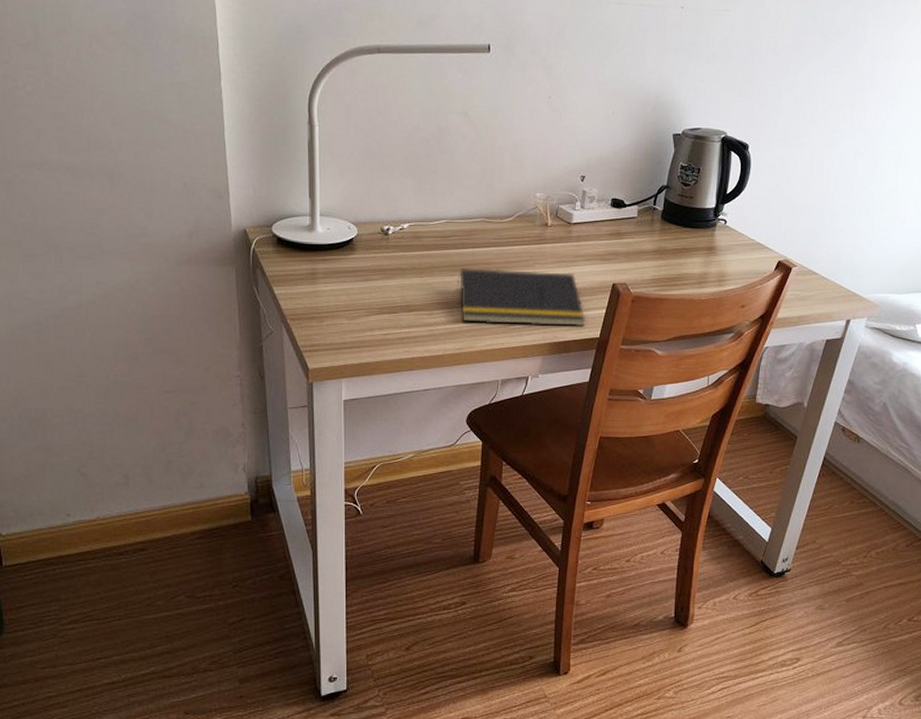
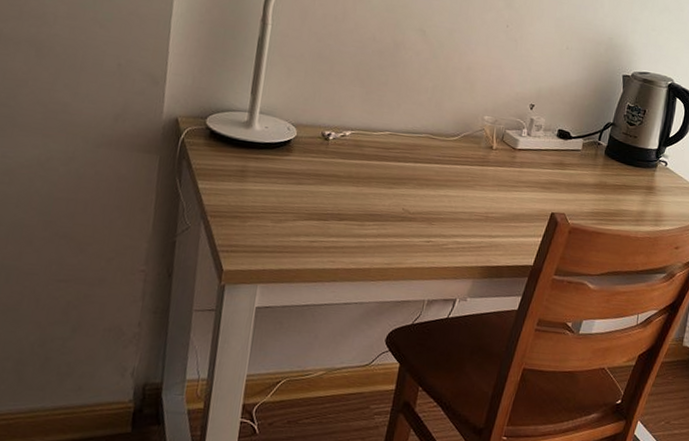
notepad: present [456,268,586,327] -> none [391,182,522,253]

